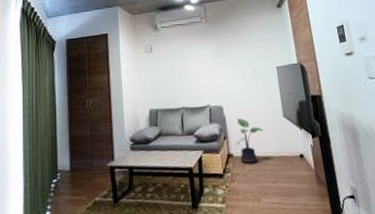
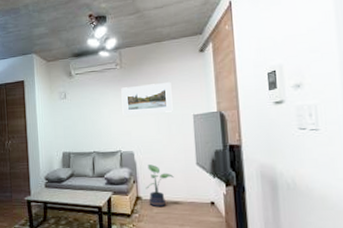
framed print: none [207,35,258,68] -> present [121,81,173,115]

